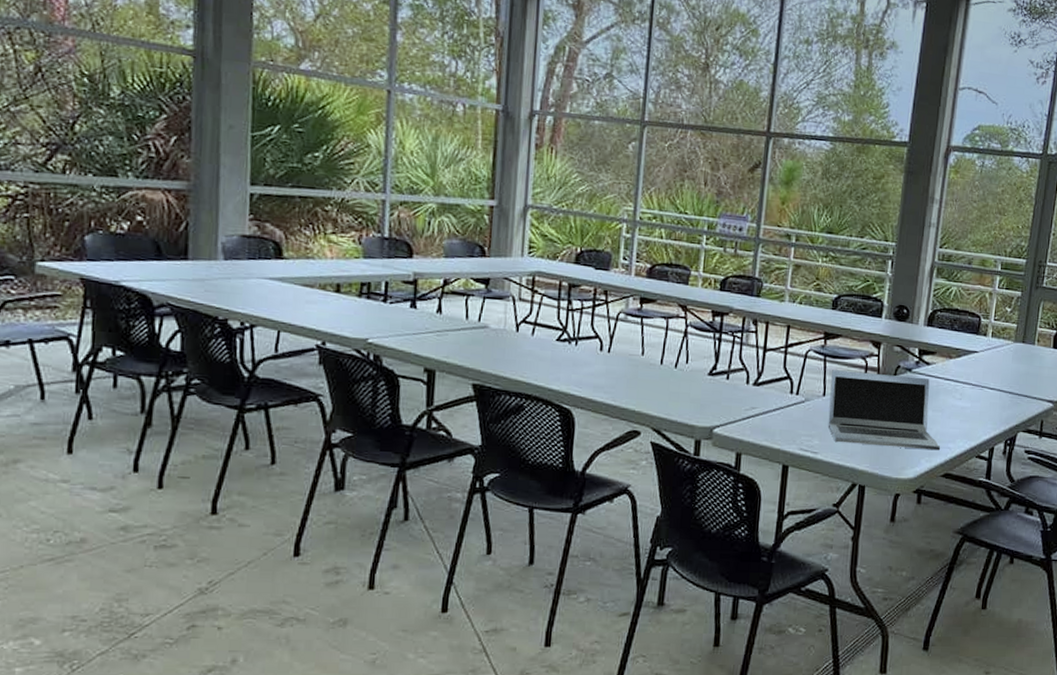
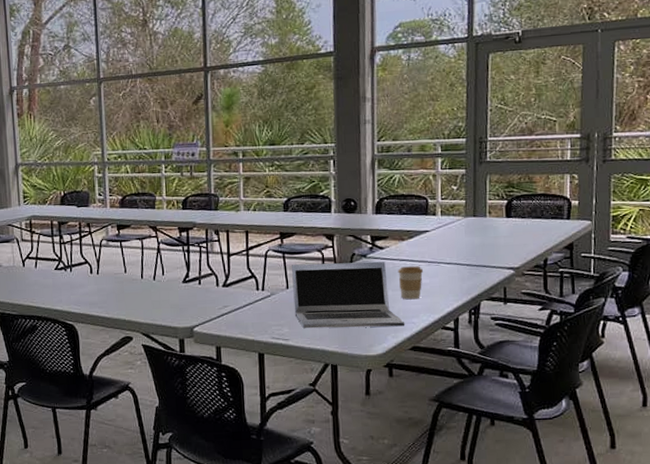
coffee cup: none [940,386,967,423] -> present [398,266,424,300]

